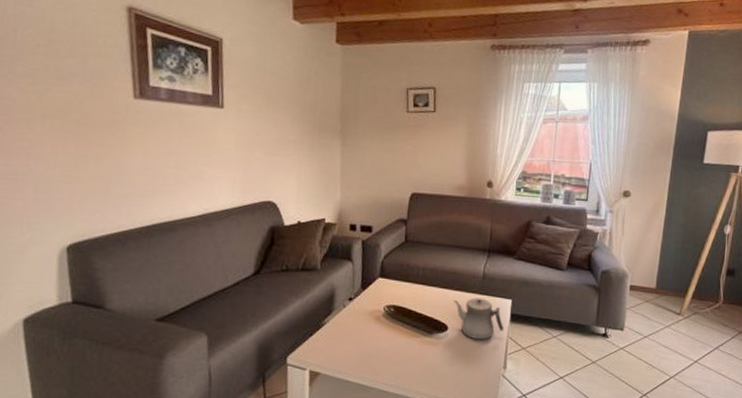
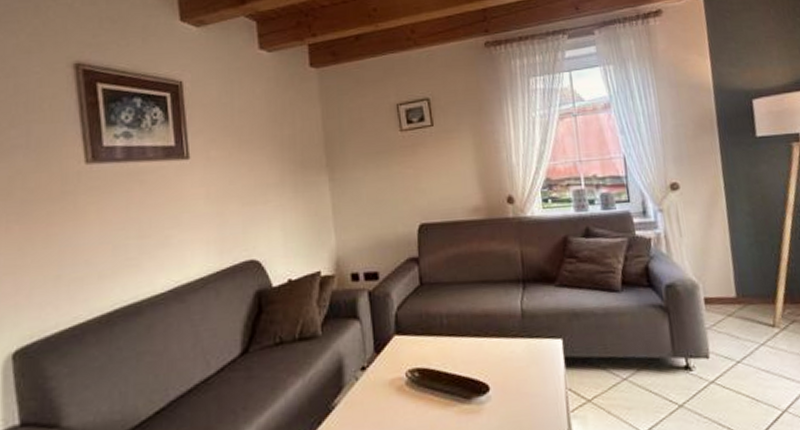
teapot: present [452,297,504,340] -> none [489,342,560,399]

